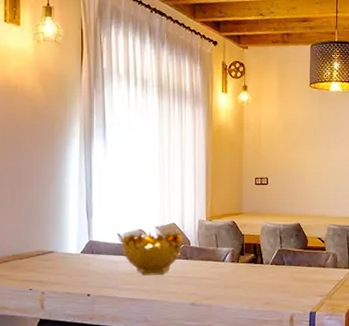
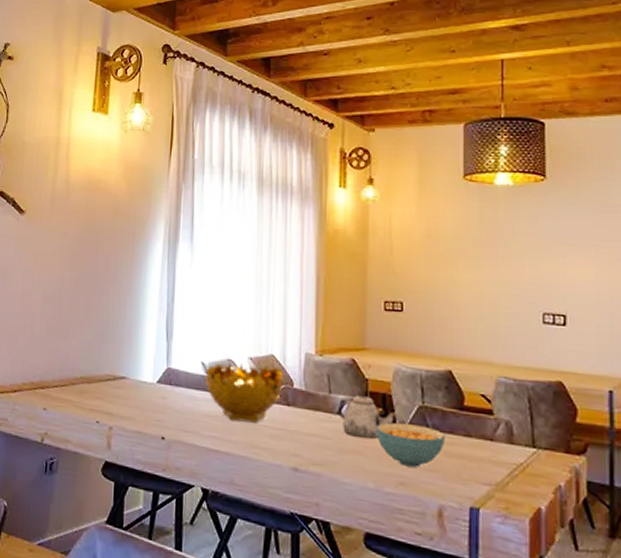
teapot: none [222,245,263,276] -> present [337,393,397,439]
cereal bowl: none [249,263,296,291] -> present [375,422,446,468]

